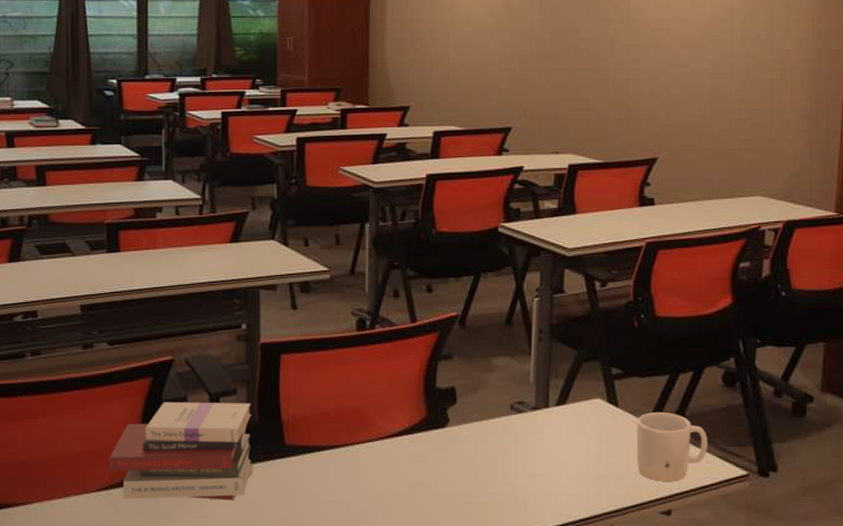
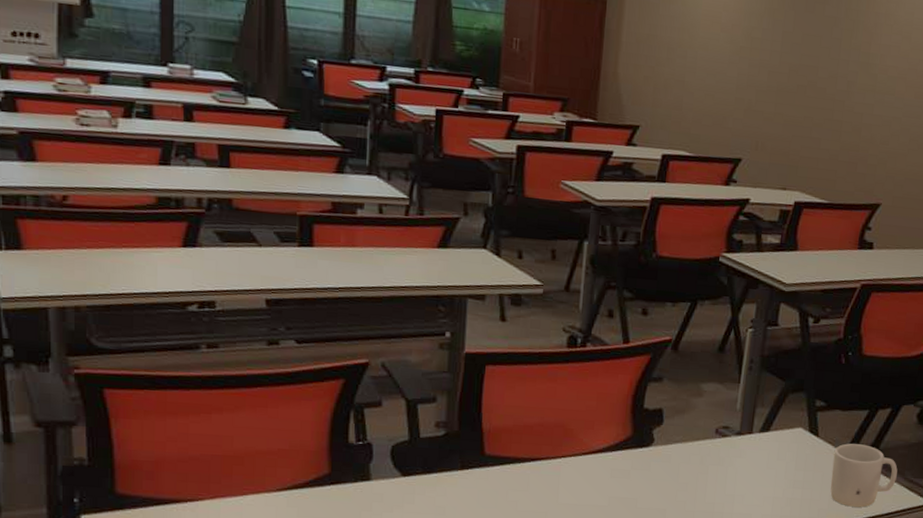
books: present [109,402,254,500] -> none [292,405,451,506]

